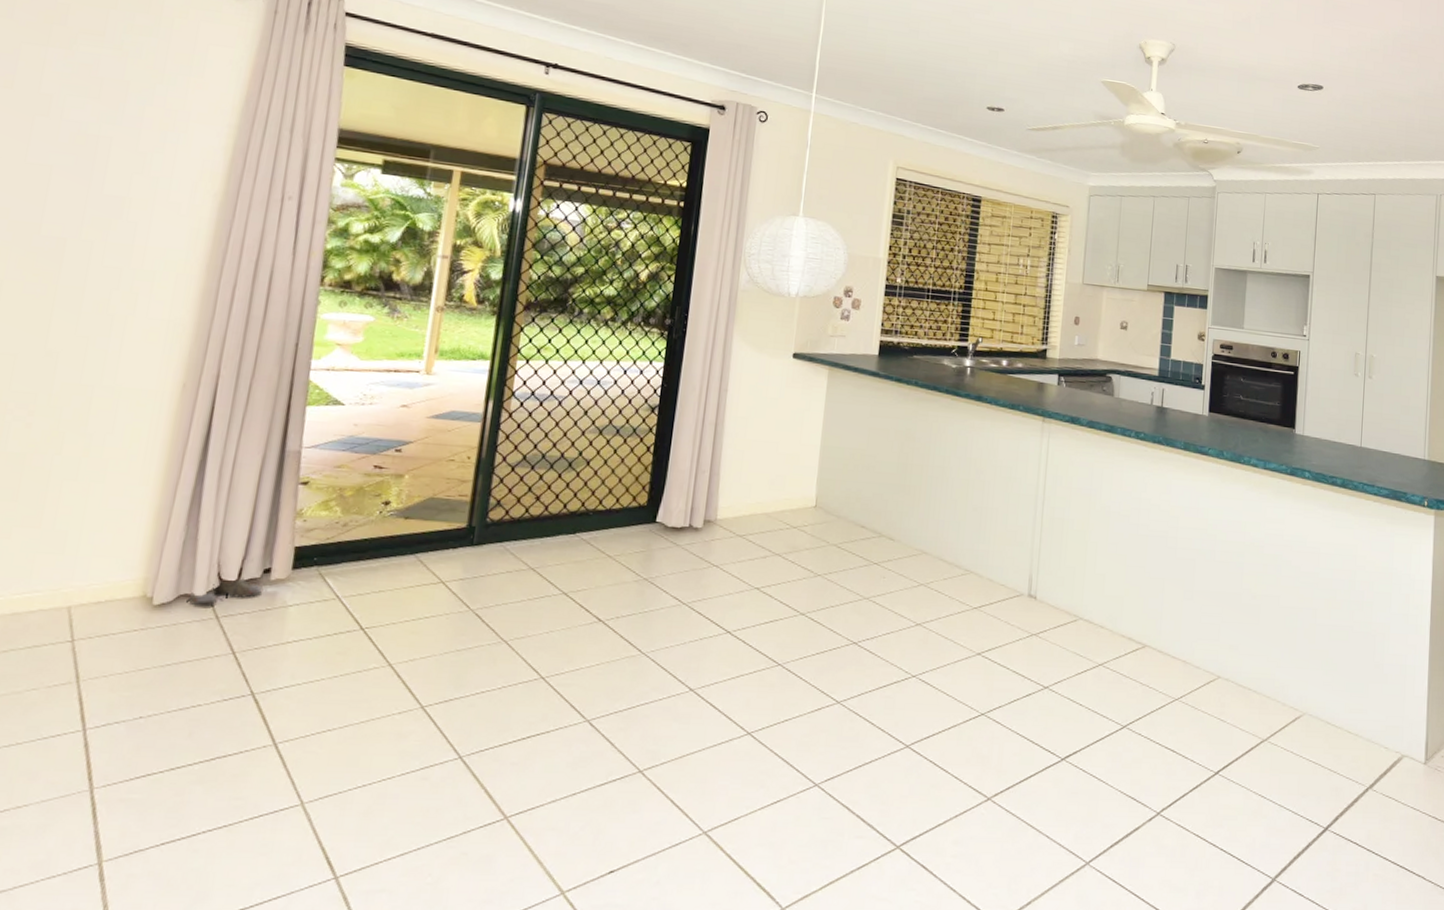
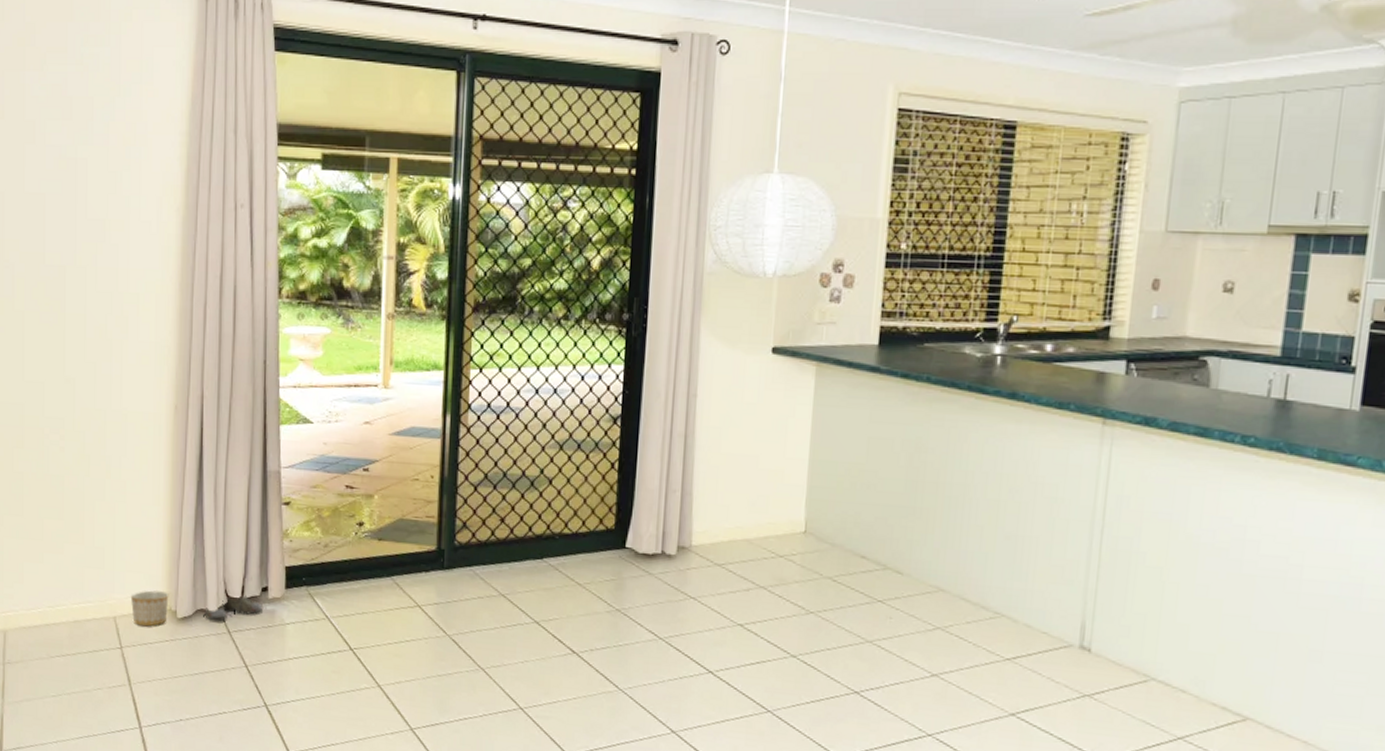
planter: none [93,576,146,616] -> present [130,590,169,627]

